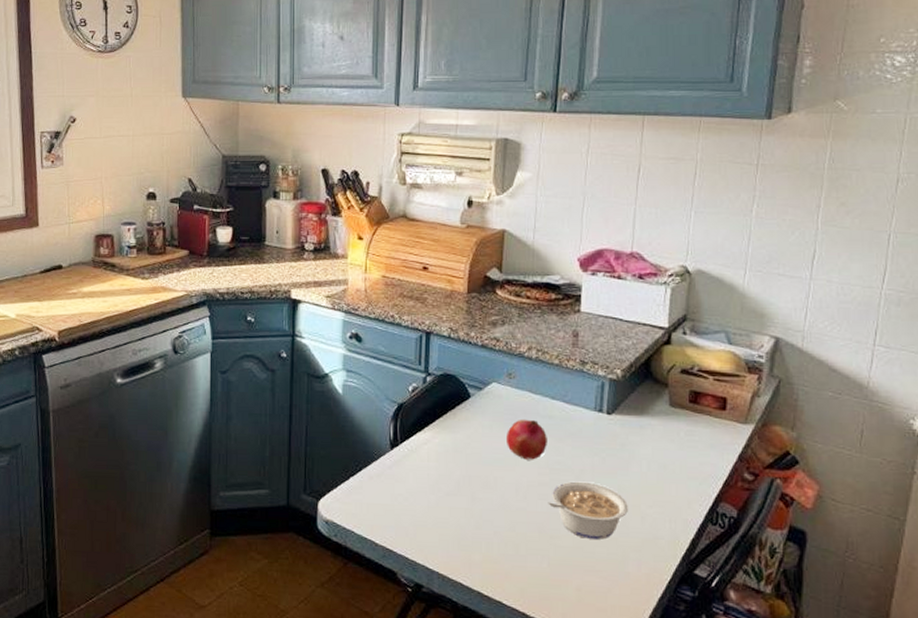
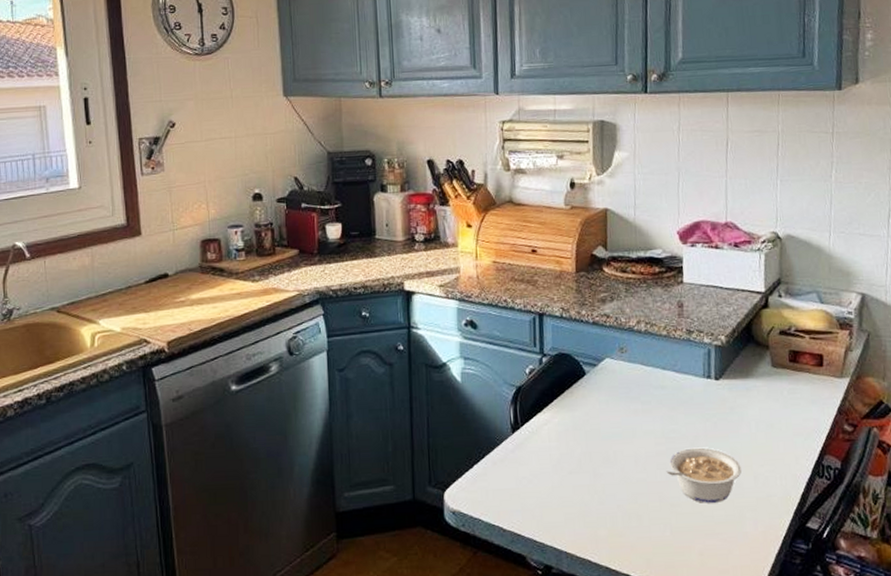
fruit: present [505,419,547,460] -> none [622,391,662,431]

